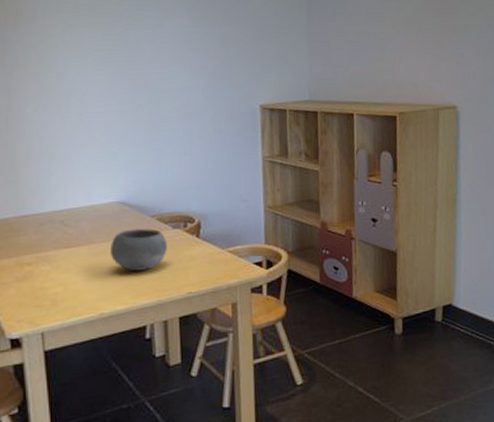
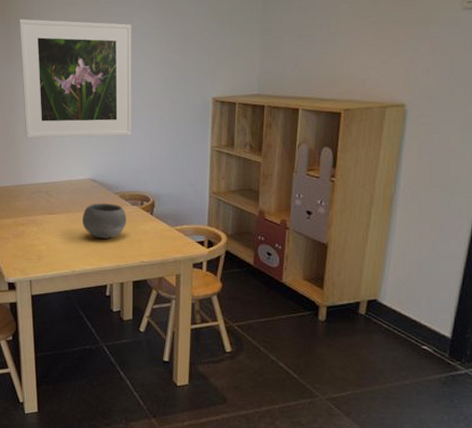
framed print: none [18,21,169,158] -> present [19,18,132,138]

